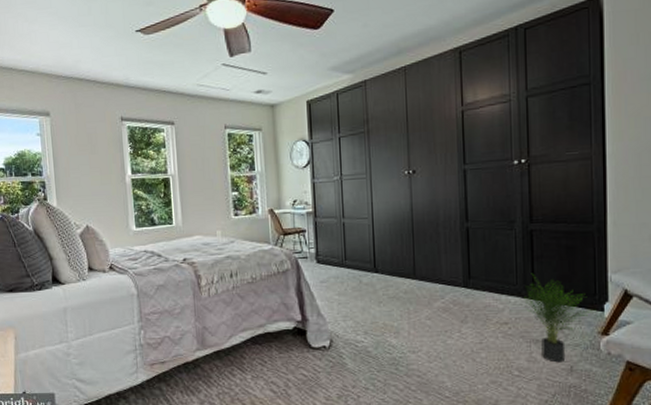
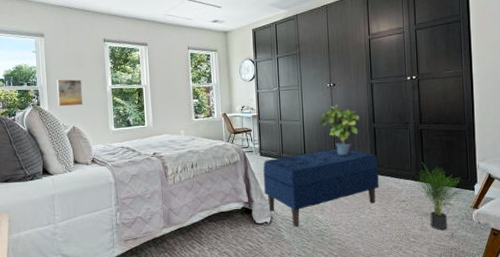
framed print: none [66,167,98,202] -> present [57,79,83,107]
bench: none [320,254,473,353] -> present [263,148,379,227]
potted plant: none [393,197,449,263] -> present [319,104,361,155]

